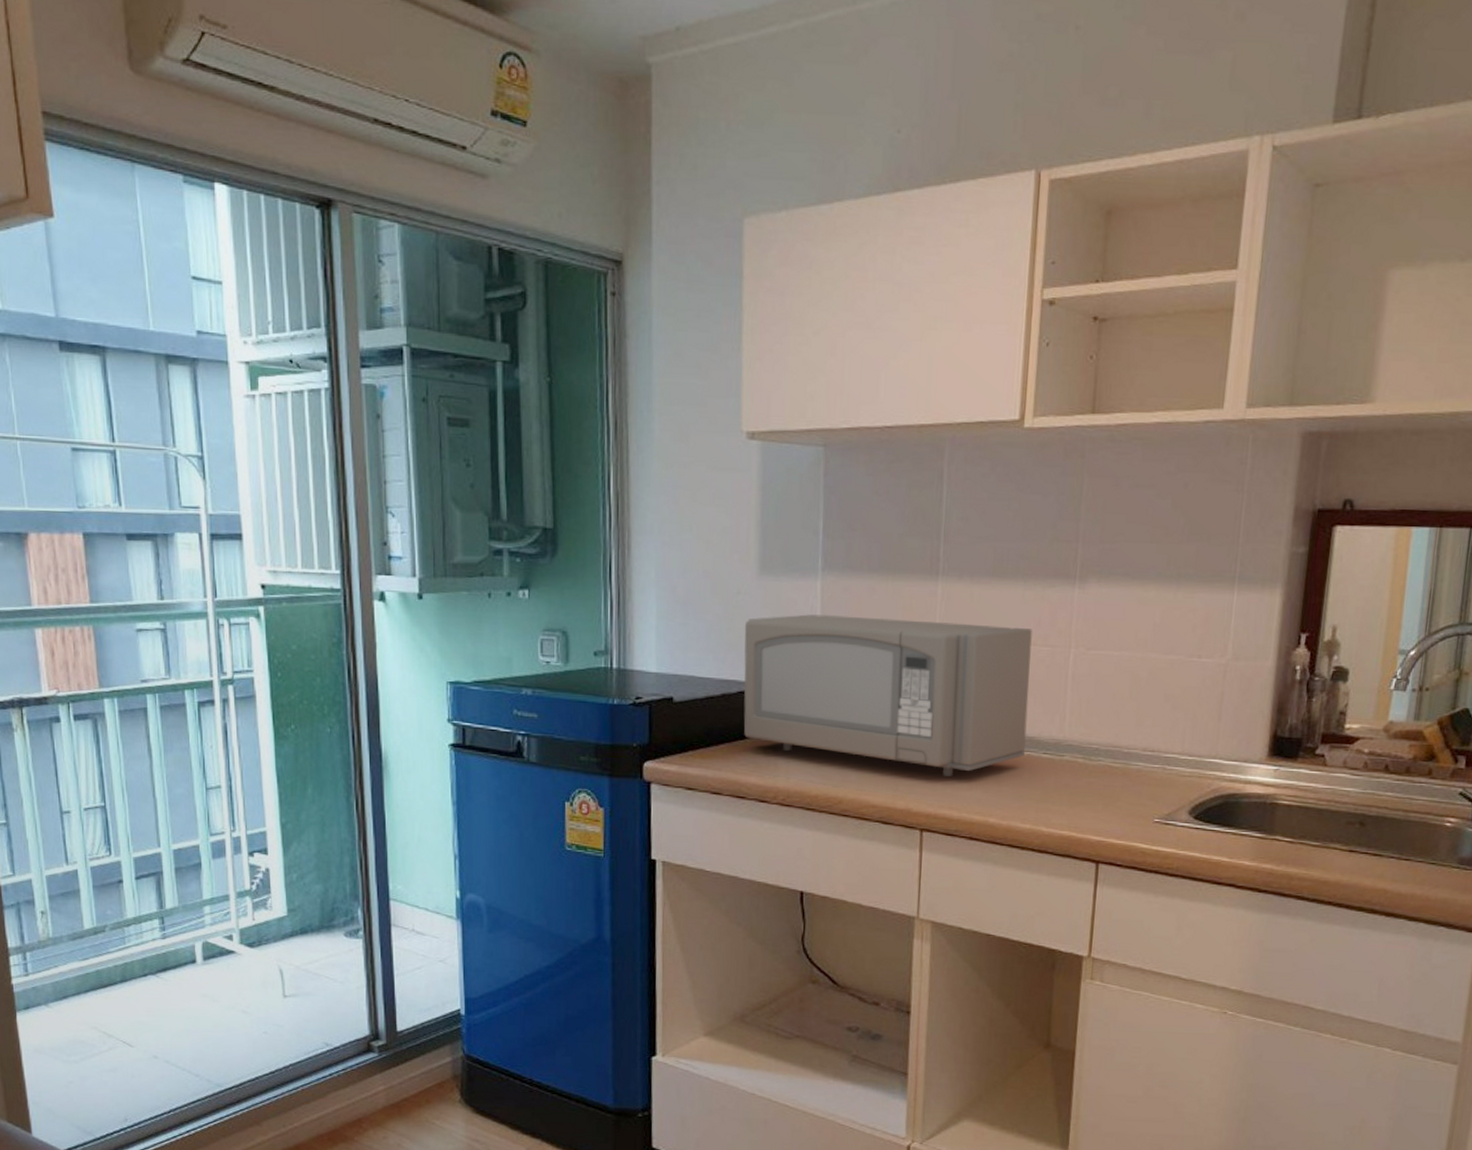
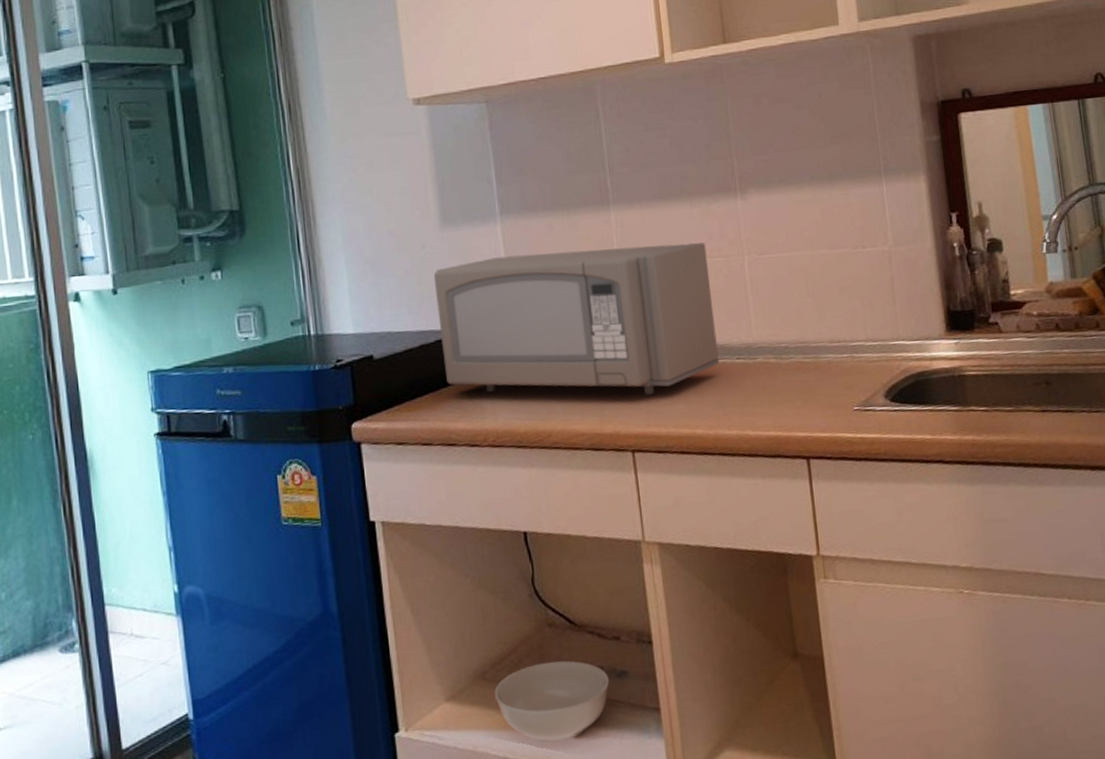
bowl: none [750,1015,863,1089] -> present [494,660,609,743]

